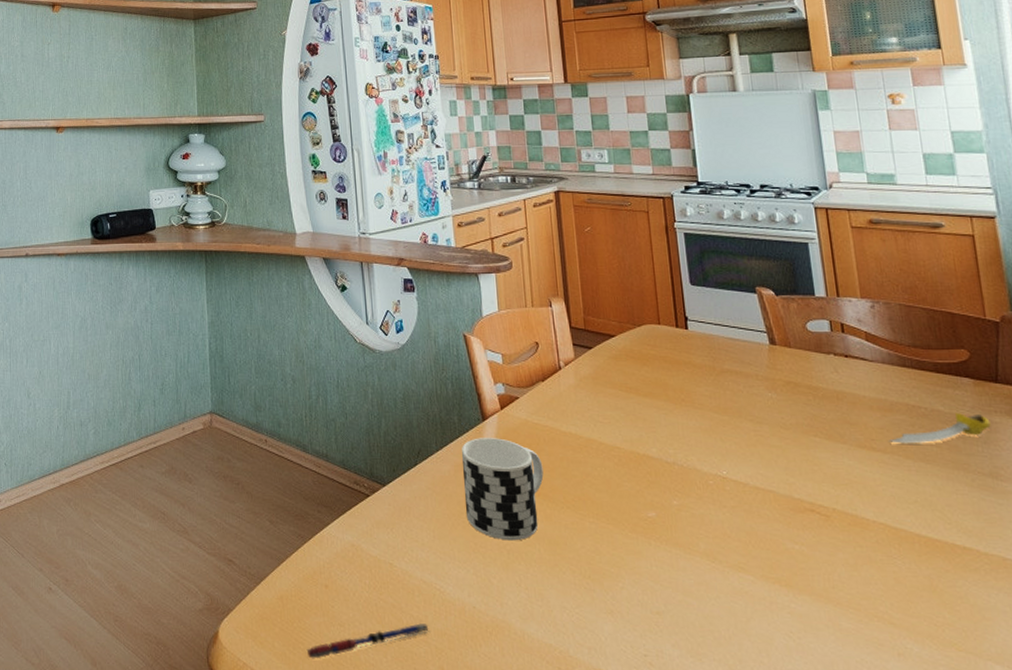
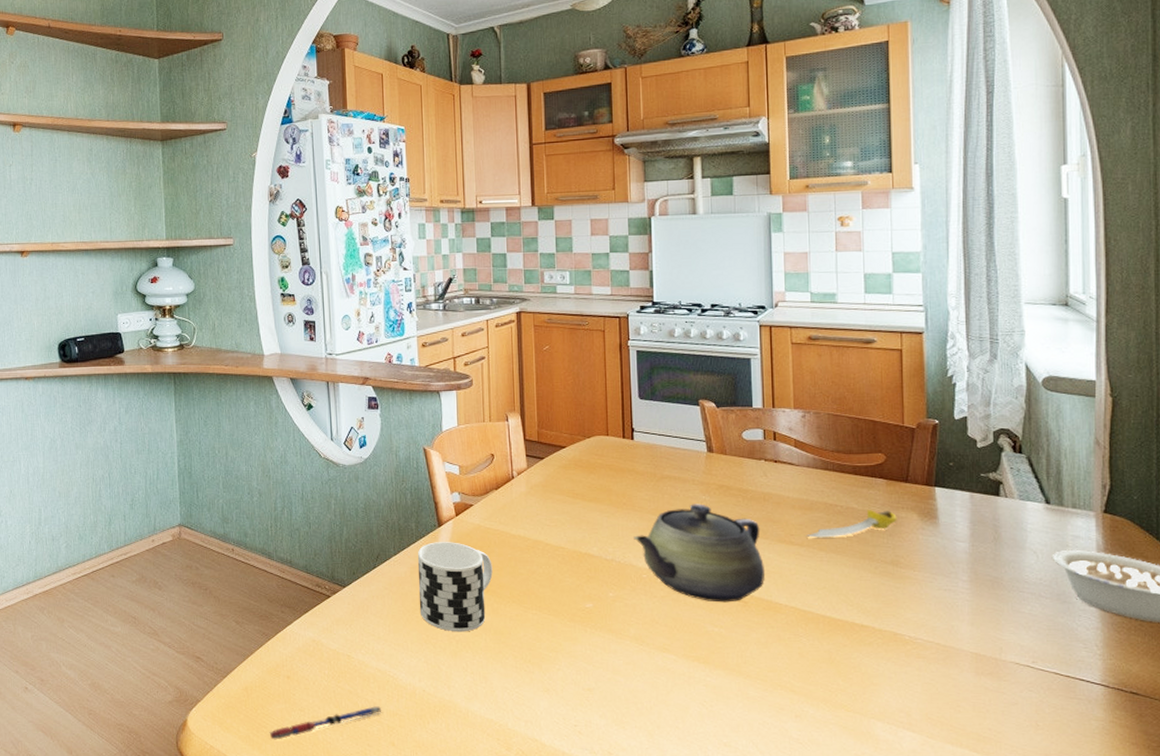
teapot: none [696,402,847,516] -> present [634,504,765,603]

